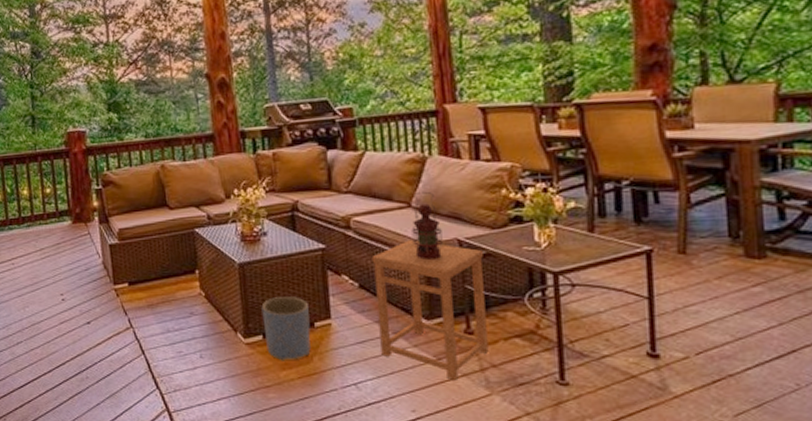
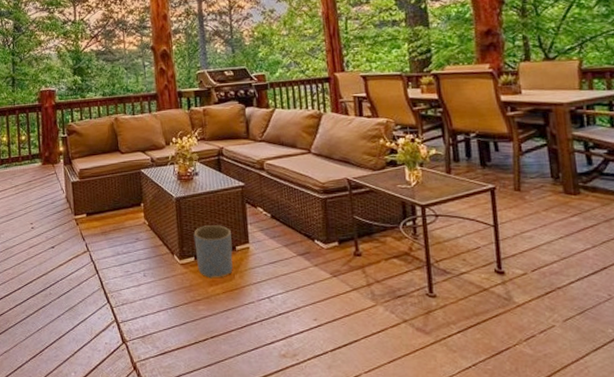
side table: present [371,240,489,380] -> none [280,179,373,294]
lantern: present [411,191,443,260] -> none [311,140,336,195]

